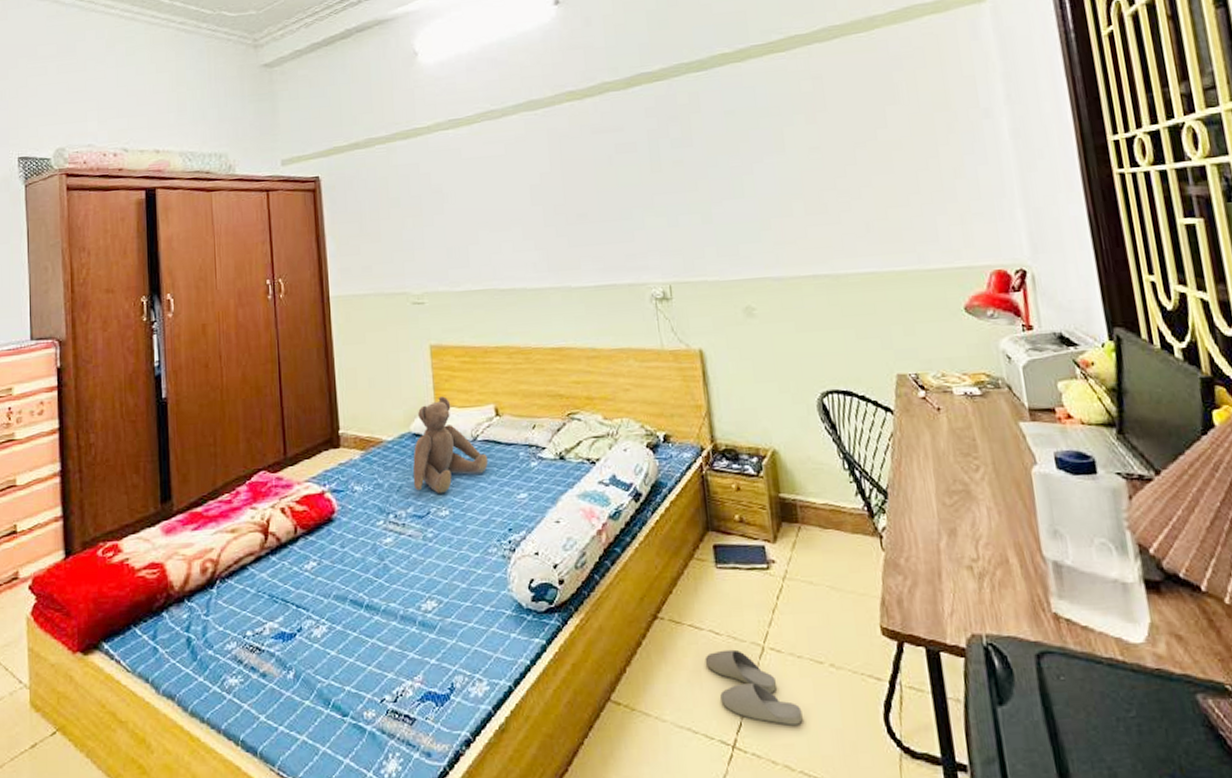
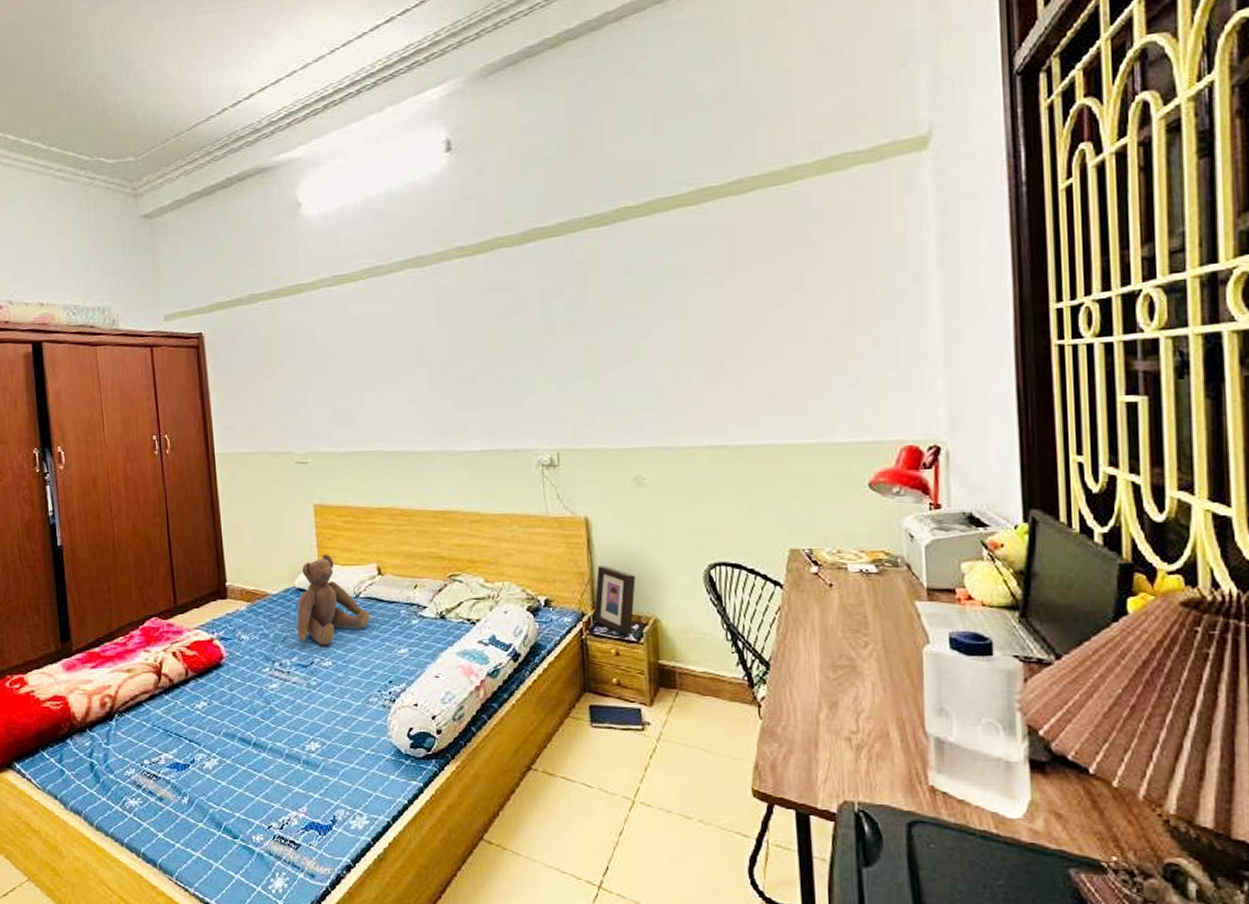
slippers: present [705,649,803,726] -> none [575,801,668,872]
picture frame: none [713,398,752,469] -> present [594,566,636,635]

